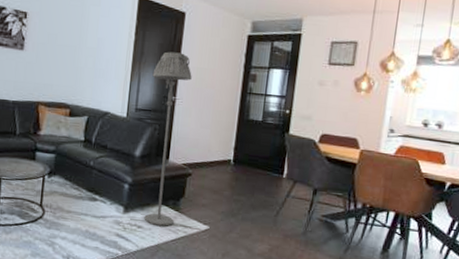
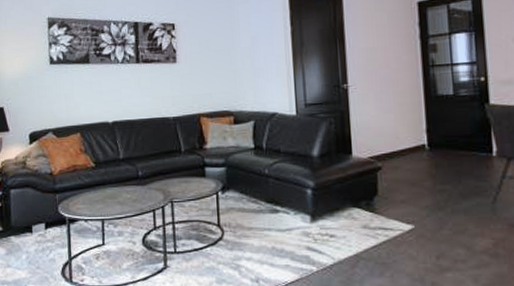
floor lamp: present [144,51,192,226] -> none [317,35,371,232]

